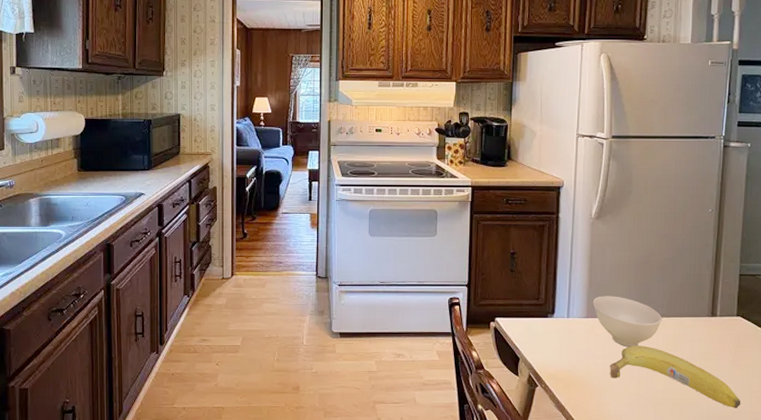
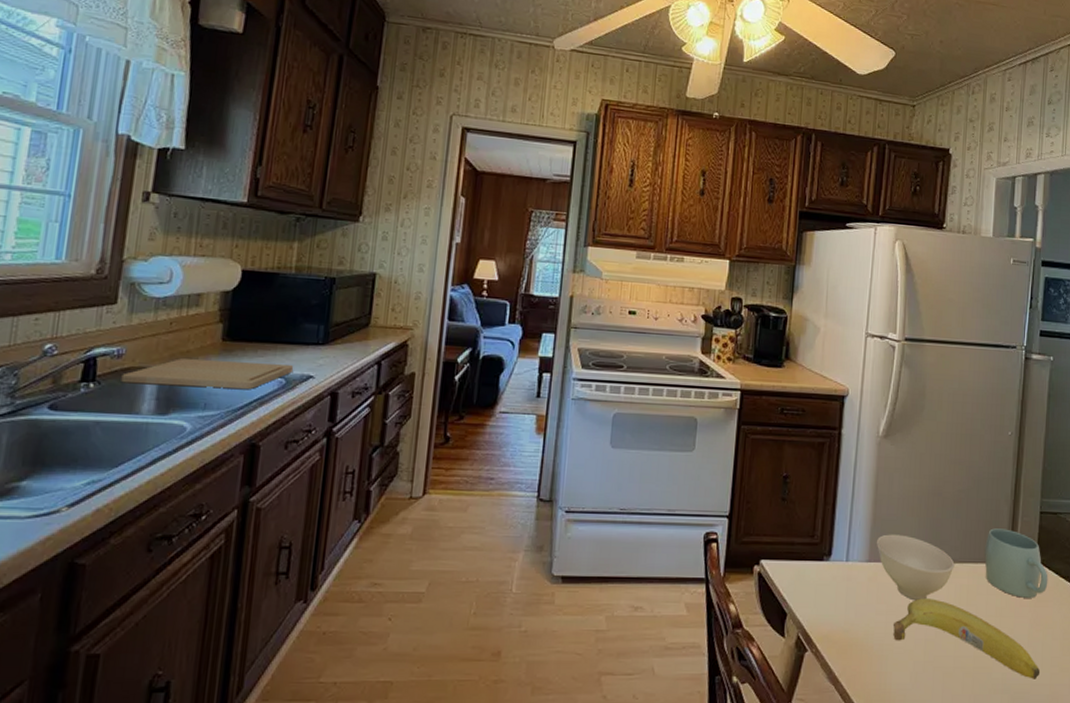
cutting board: none [15,186,130,206] -> present [121,358,294,390]
mug: none [689,289,748,344] -> present [984,528,1048,598]

